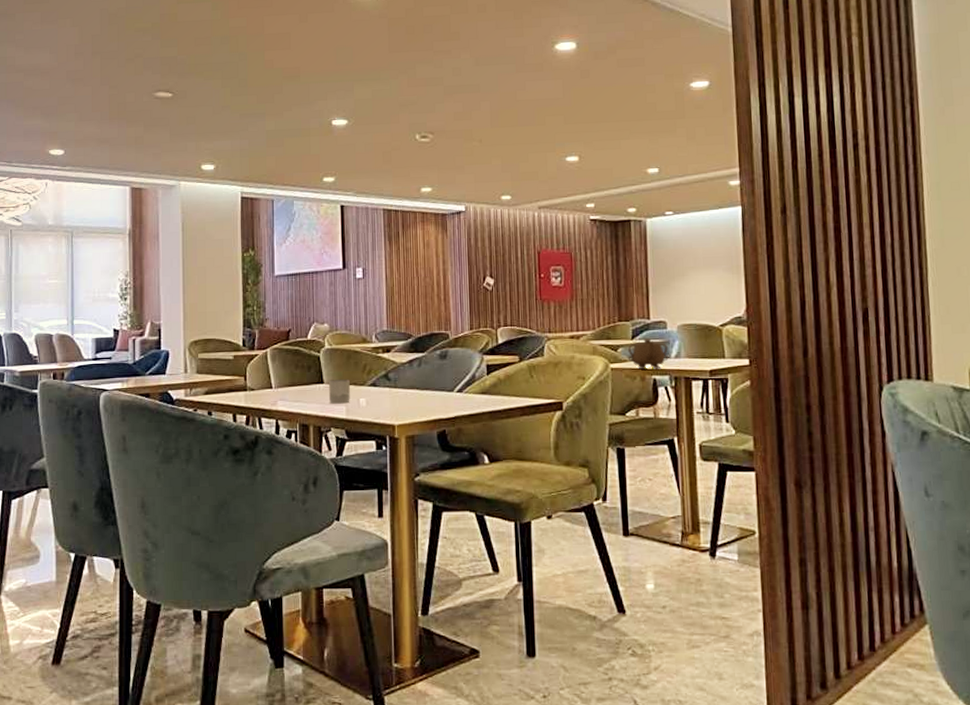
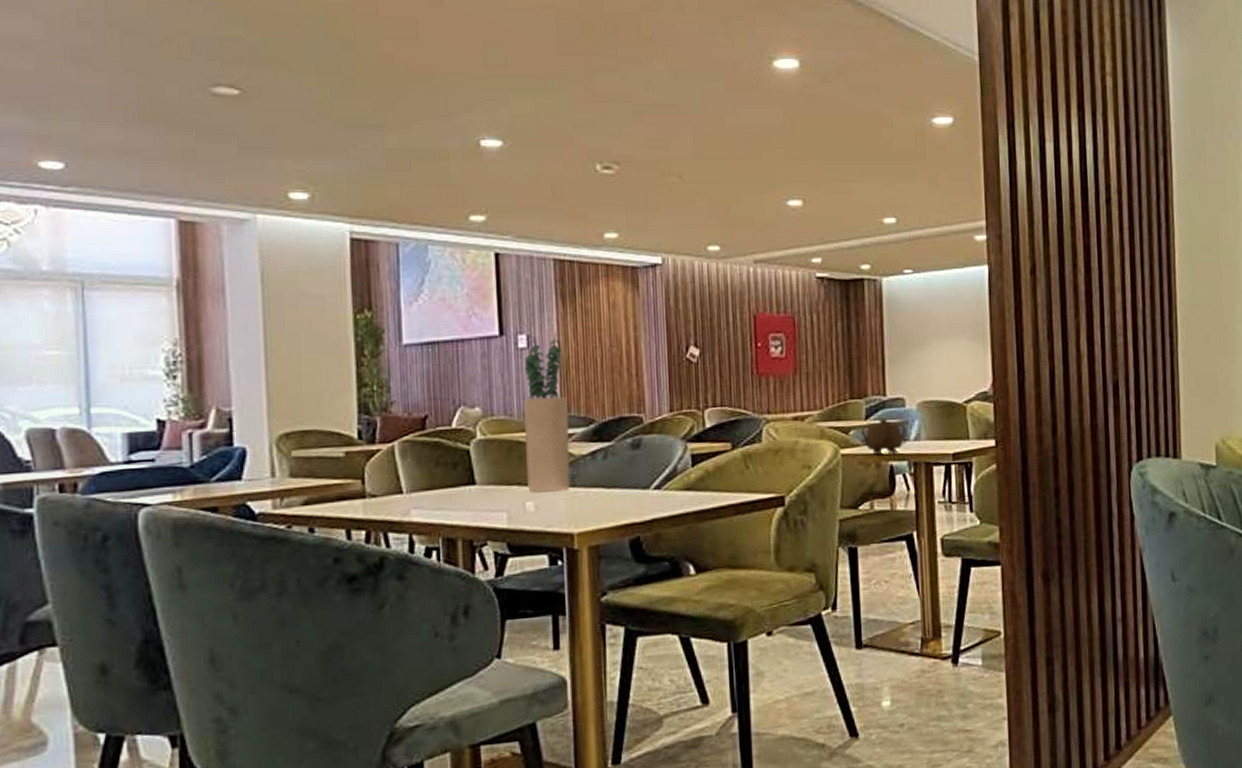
cup: present [328,379,350,404] -> none [482,478,513,511]
vase: none [360,265,393,392] -> present [524,331,571,493]

